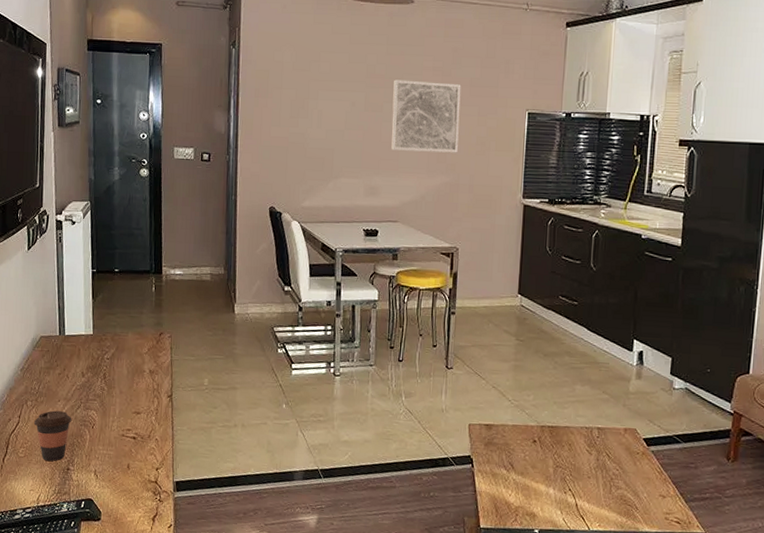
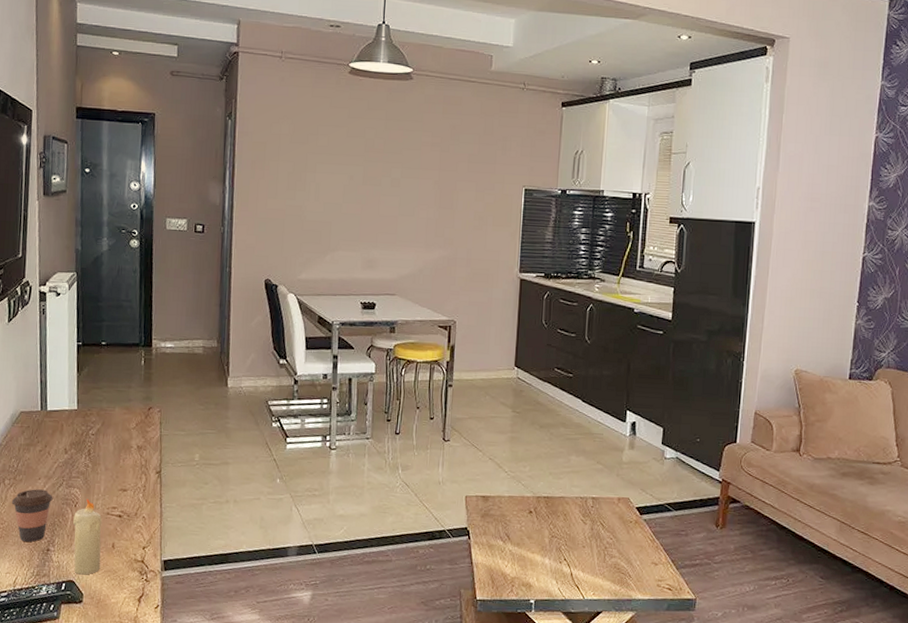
candle: none [91,420,118,494] -> present [73,498,102,575]
wall art: present [391,79,461,153] -> none [389,154,460,228]

